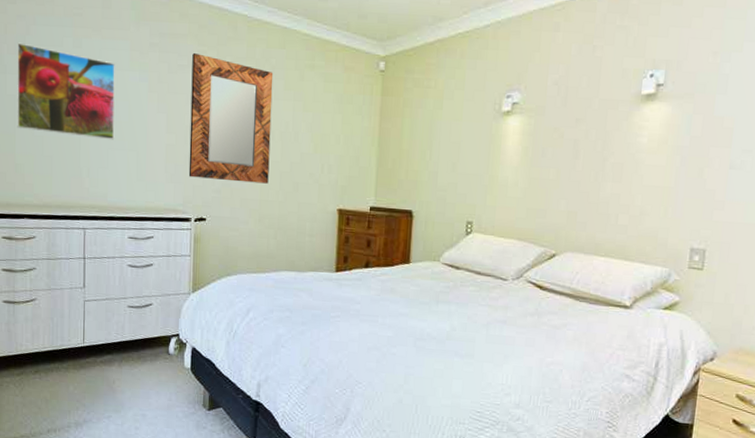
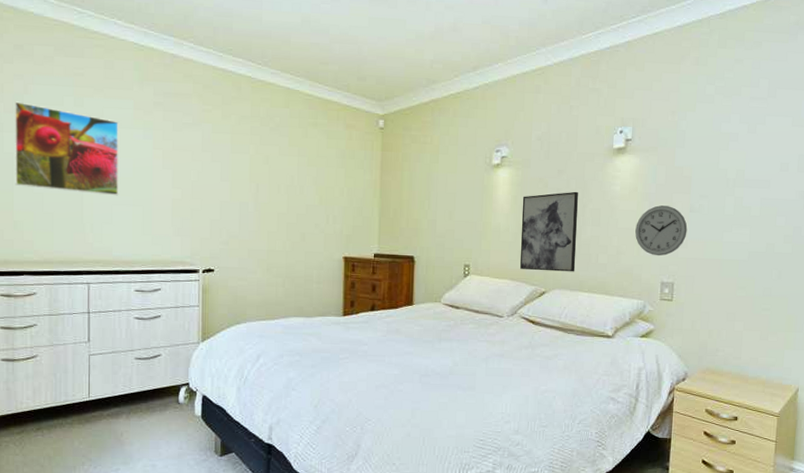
home mirror: present [188,52,274,184] -> none [195,111,278,235]
wall art: none [529,143,598,234] -> present [520,191,578,272]
wall clock: none [662,160,726,219] -> present [635,205,688,256]

